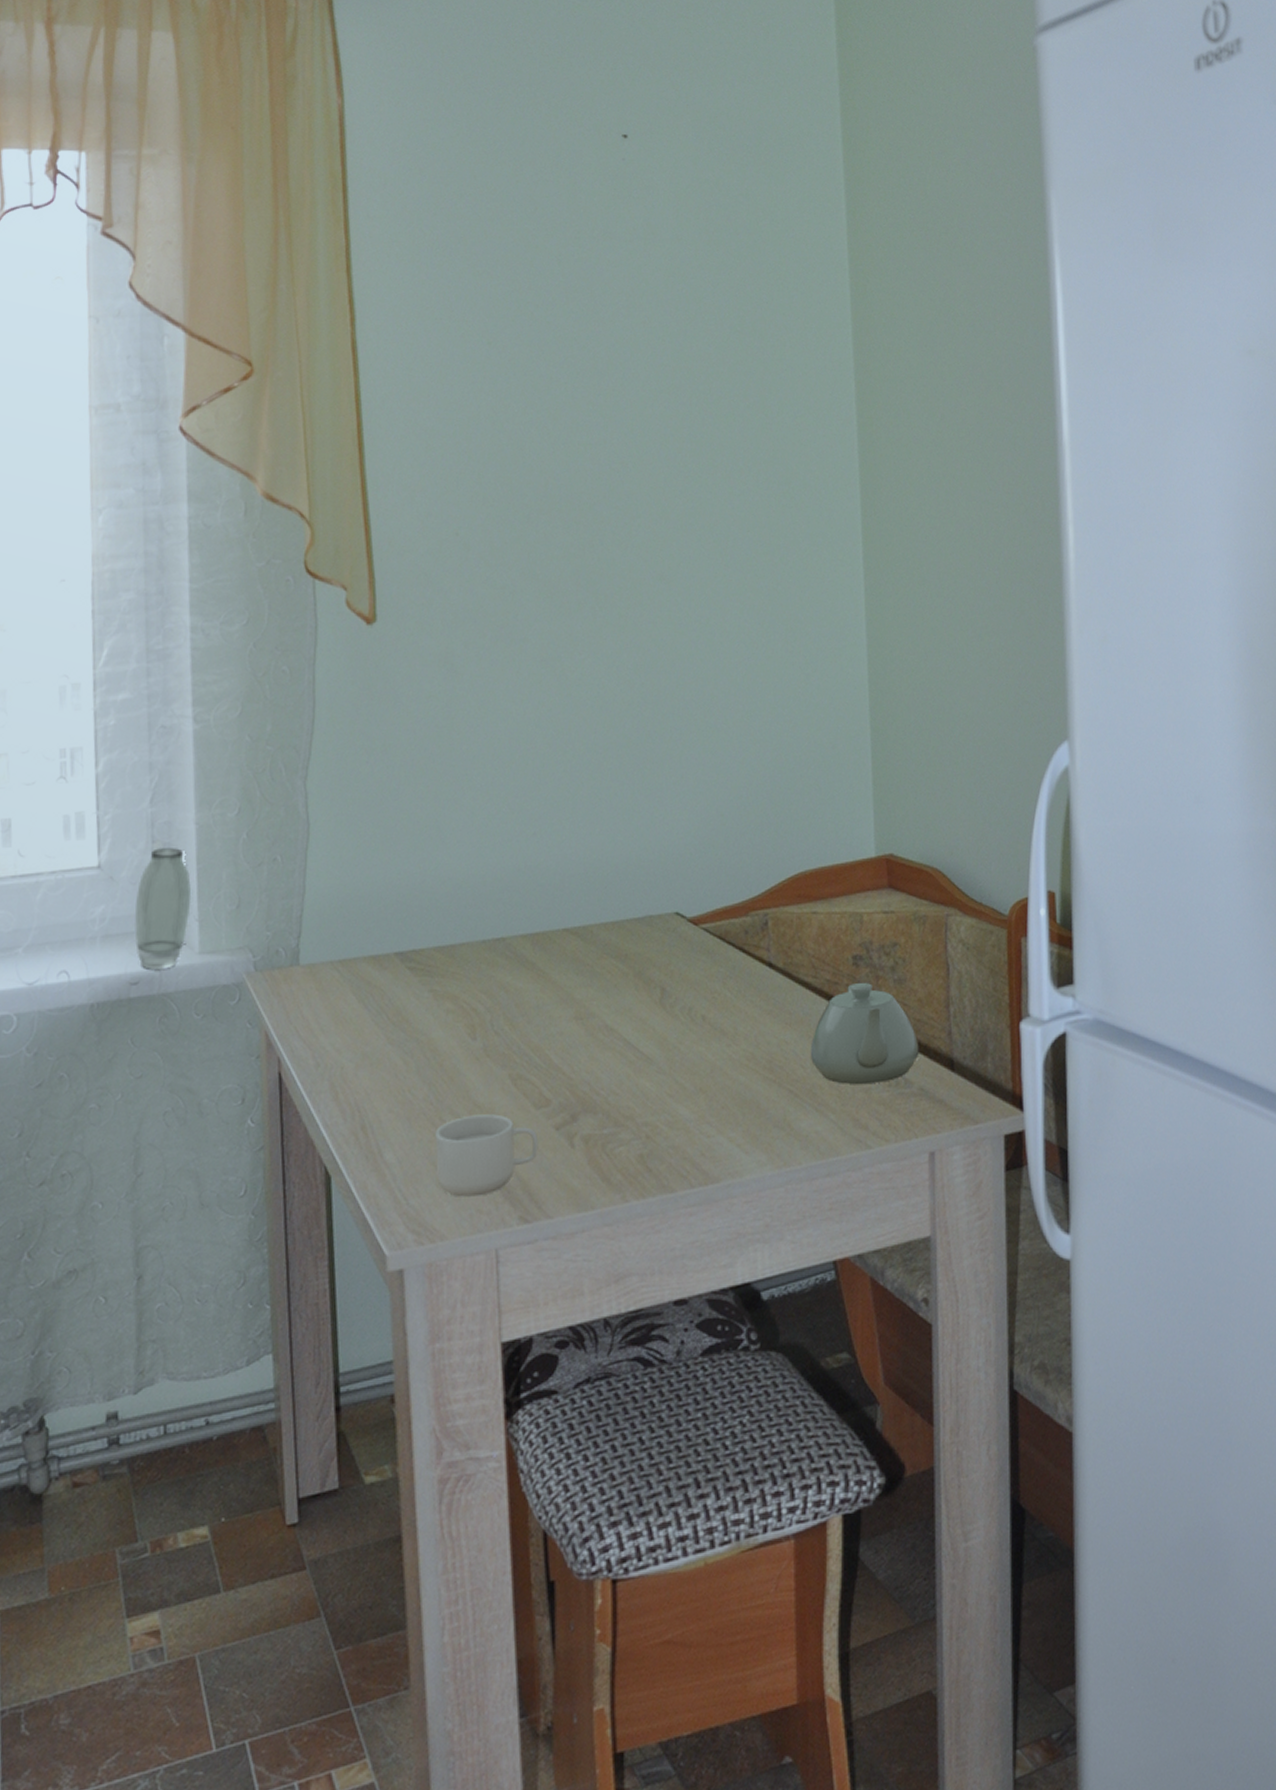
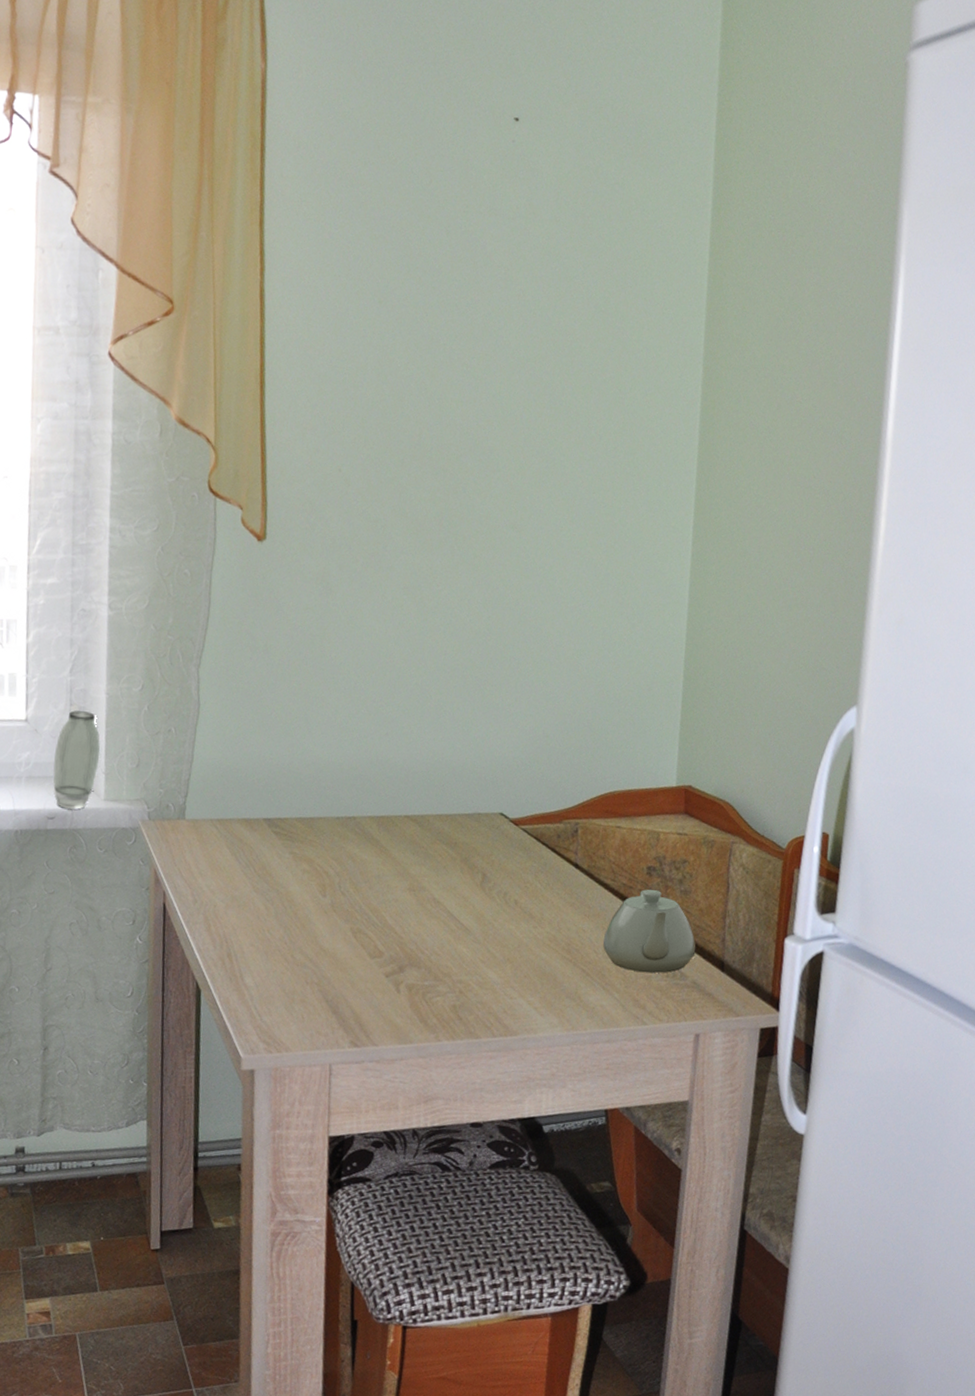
cup: present [435,1114,539,1197] -> none [285,956,371,1021]

